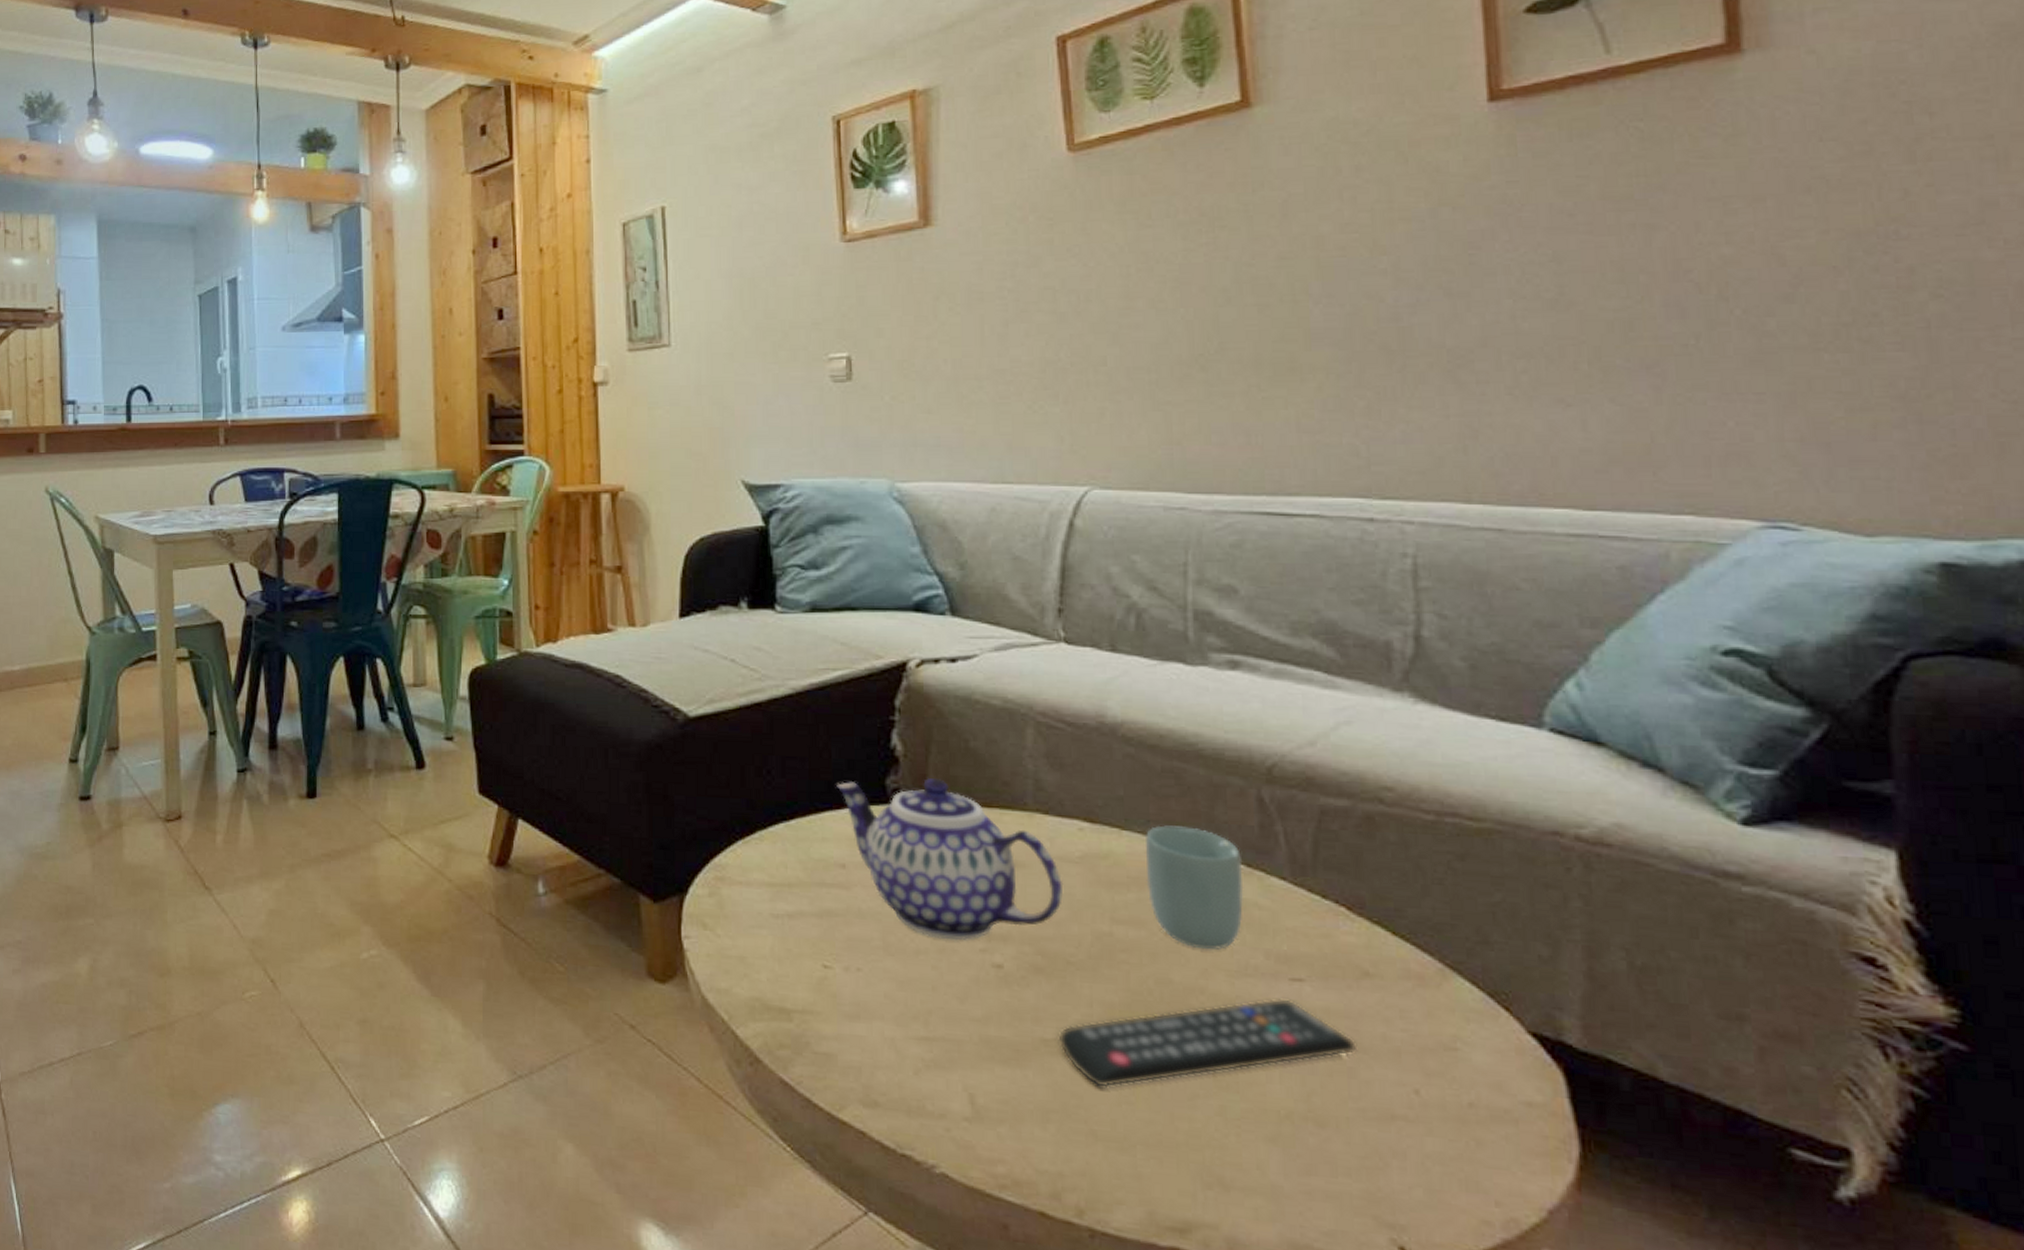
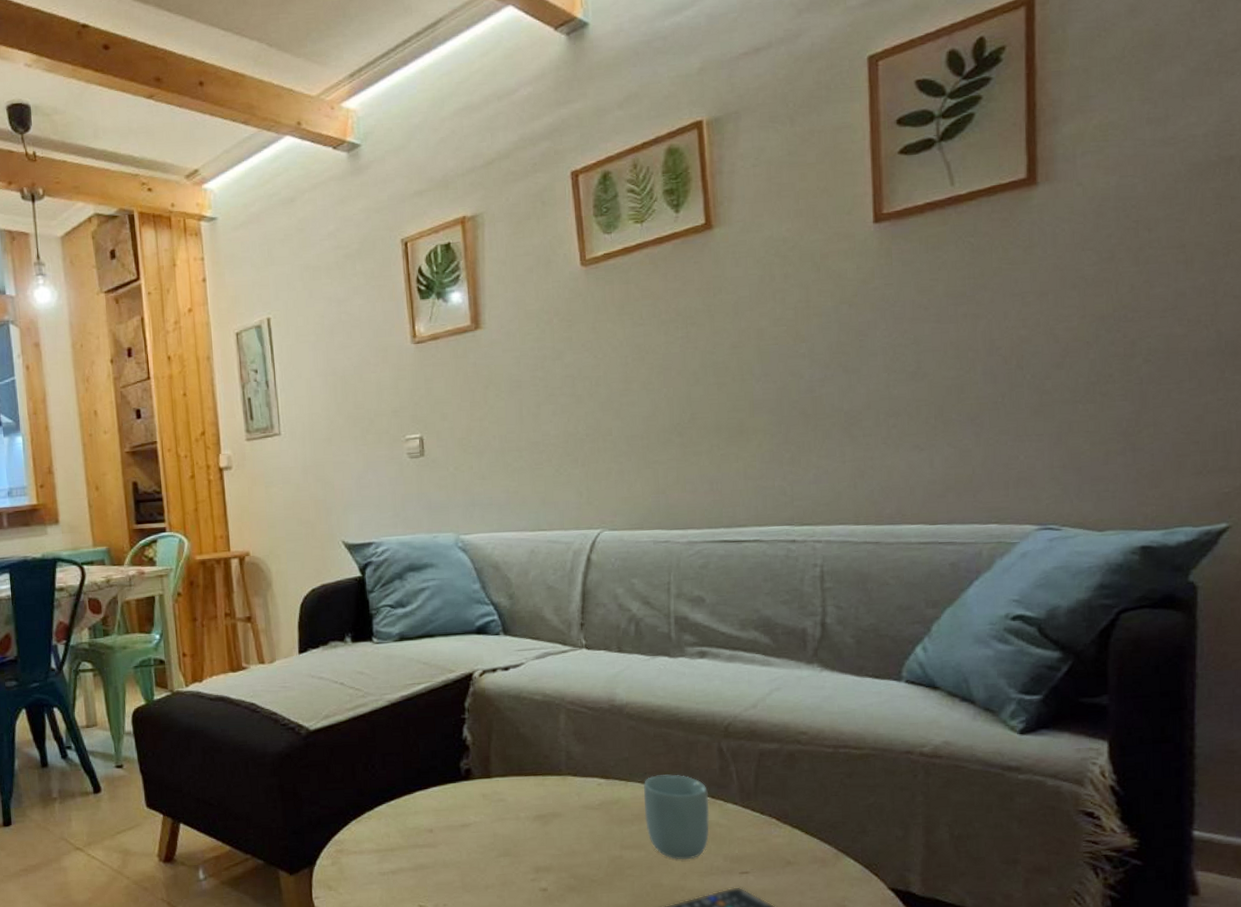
teapot: present [836,778,1064,941] -> none [424,758,588,876]

